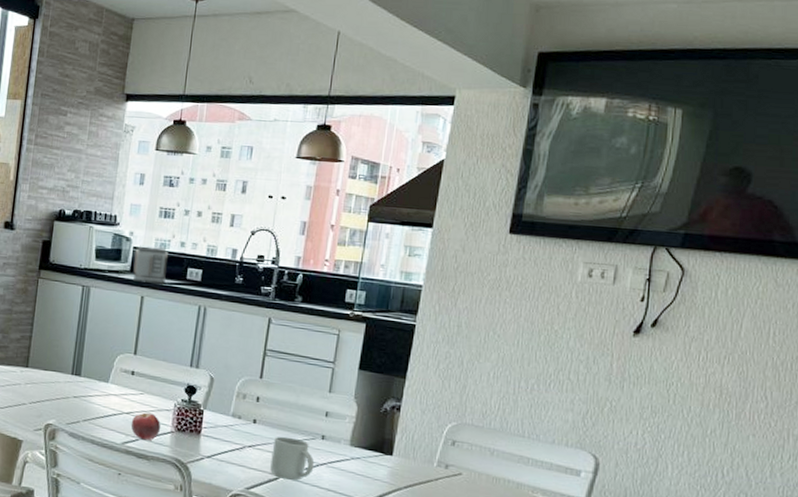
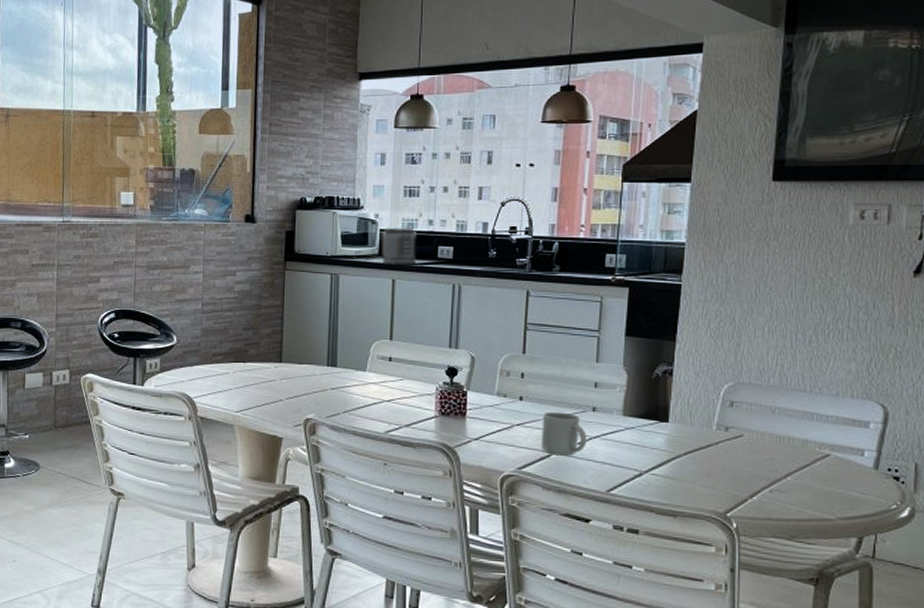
fruit: present [130,412,160,441] -> none [392,398,423,427]

